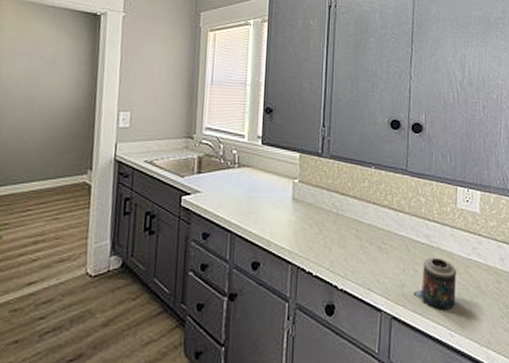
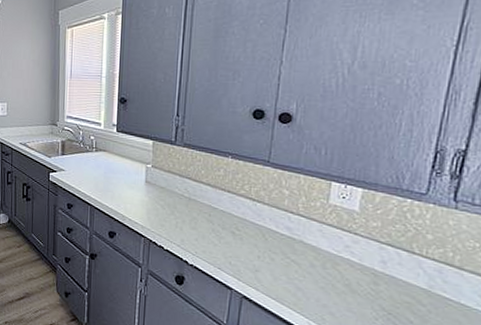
candle: present [412,257,456,311] -> none [267,249,321,301]

